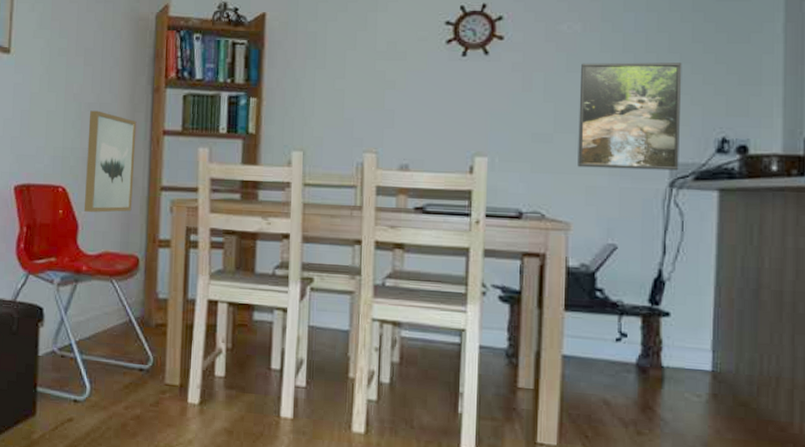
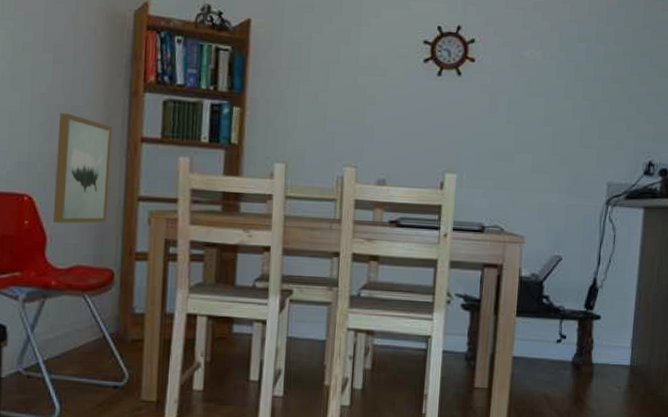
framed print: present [577,62,682,171] -> none [533,88,622,190]

